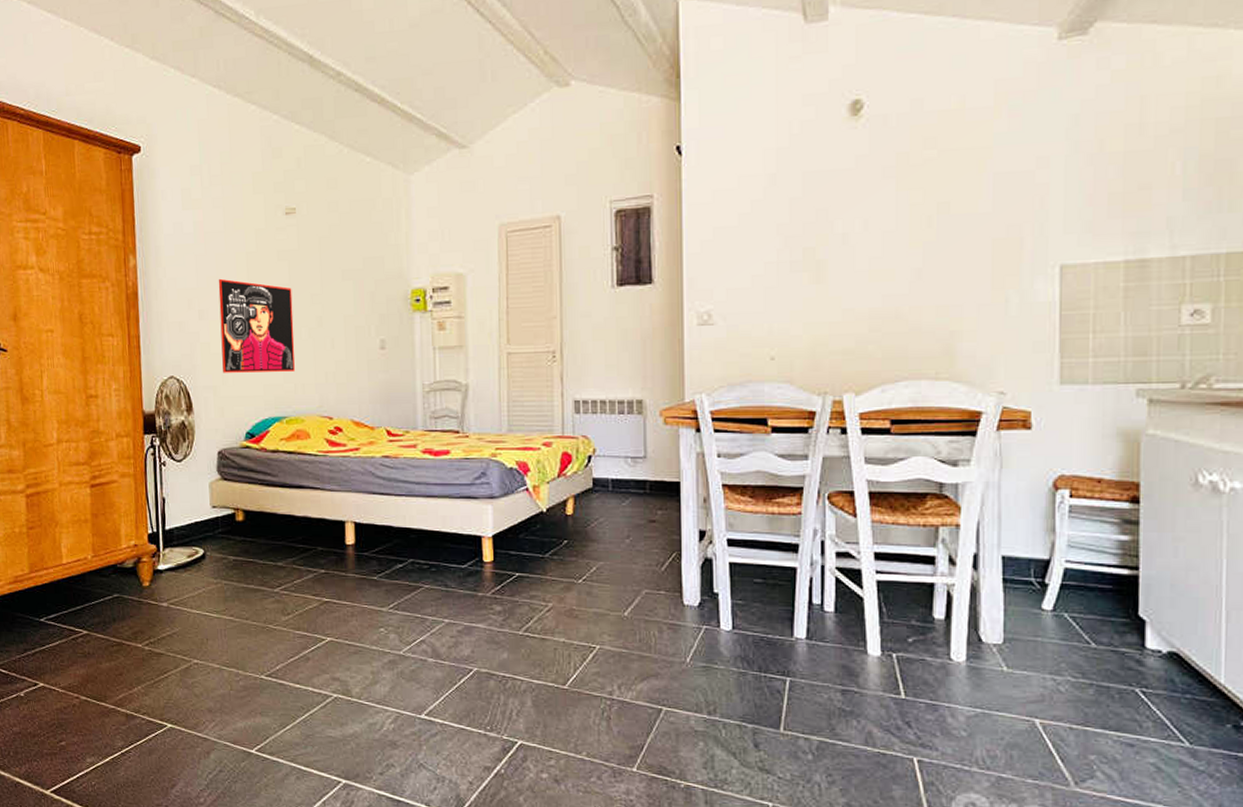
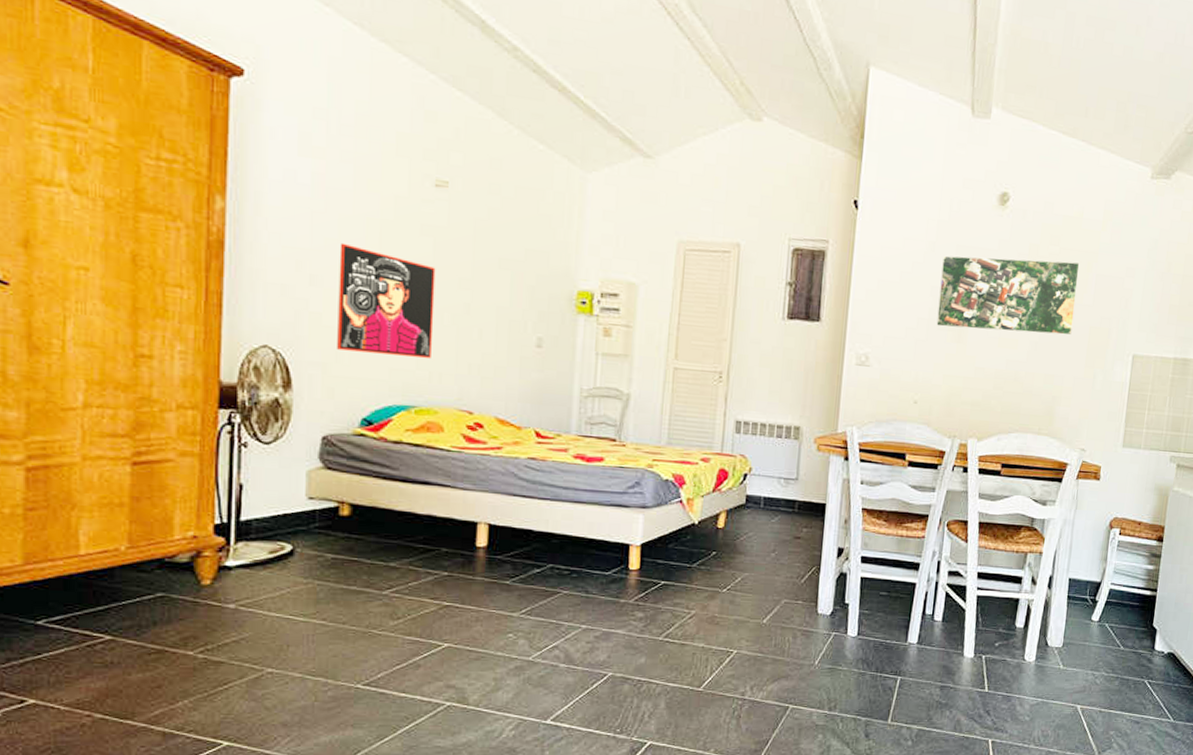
aerial map: none [788,164,968,268] -> present [936,256,1079,335]

